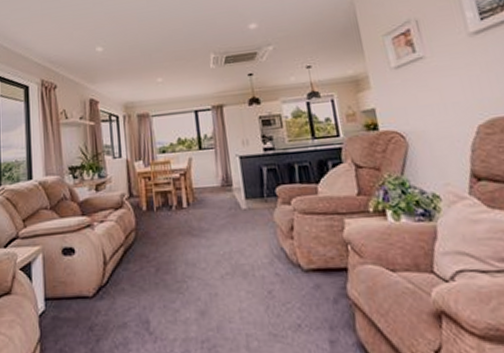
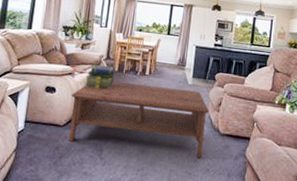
coffee table: none [95,216,285,317] -> present [69,81,210,159]
stack of books: none [108,205,145,239] -> present [84,64,115,89]

